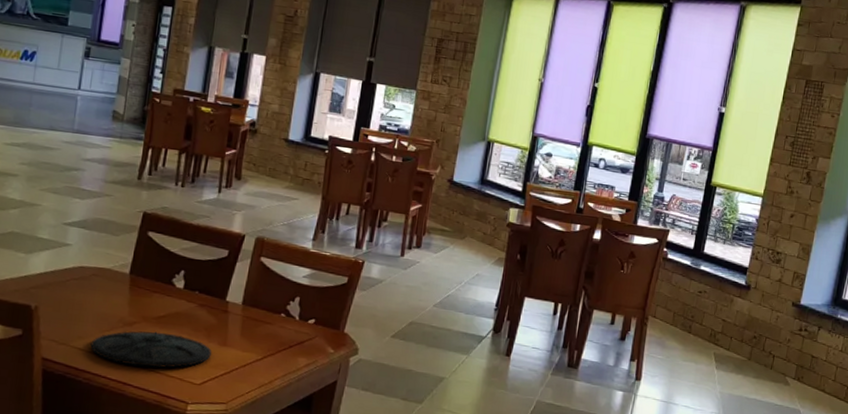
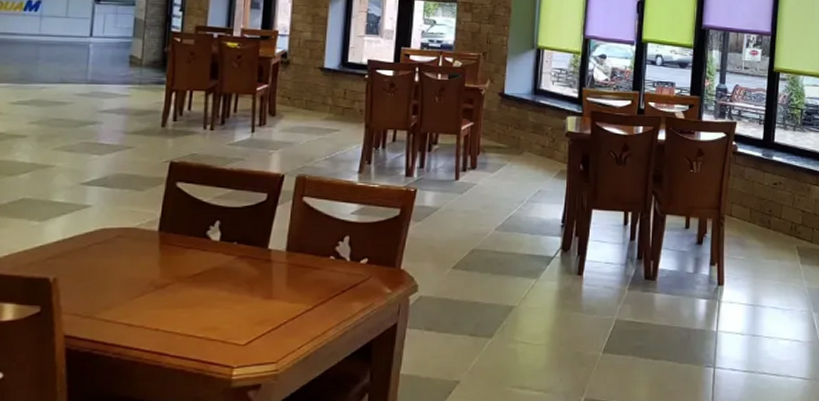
plate: present [90,331,211,368] -> none [119,292,256,333]

